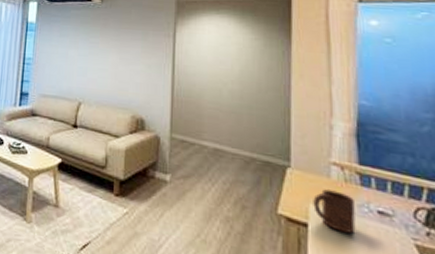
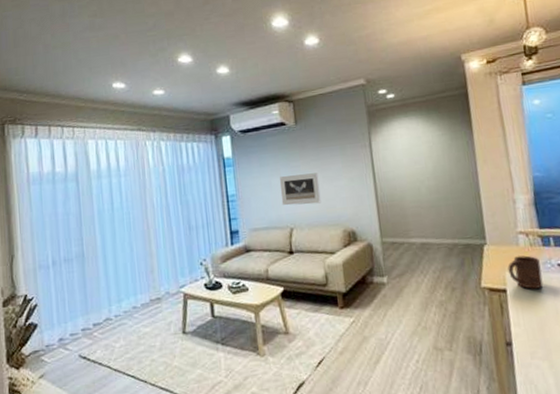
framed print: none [74,50,116,84] -> present [279,173,322,206]

